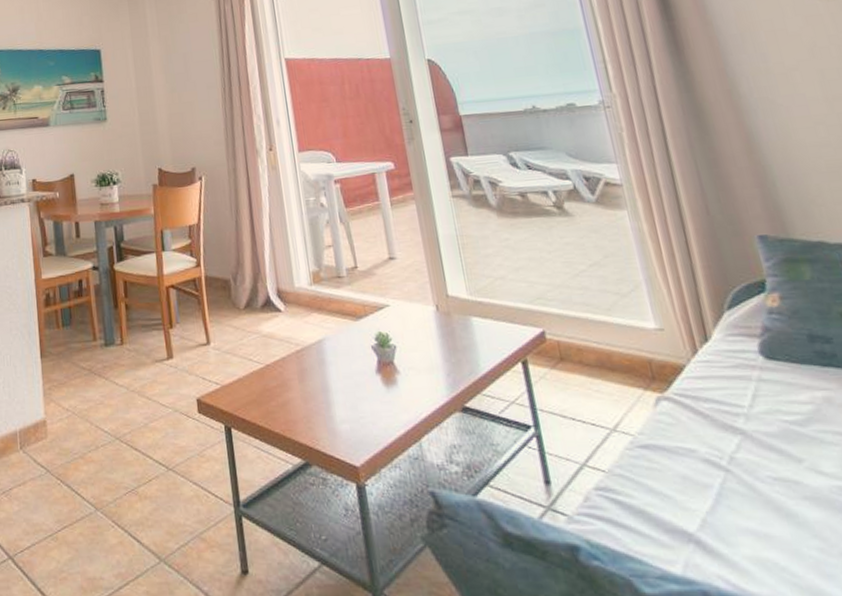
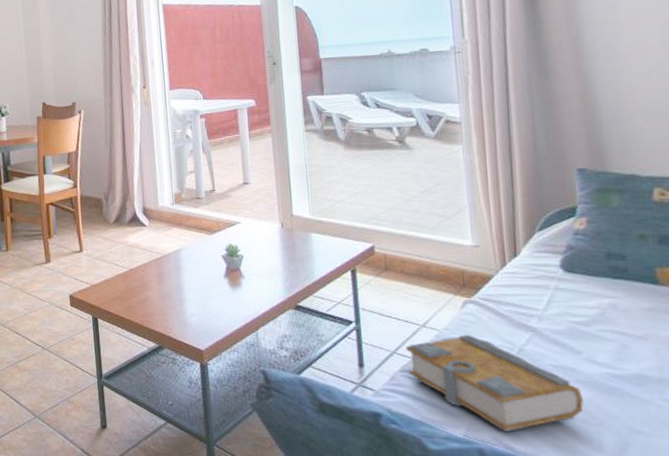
book: none [597,439,818,569] -> present [406,334,584,433]

